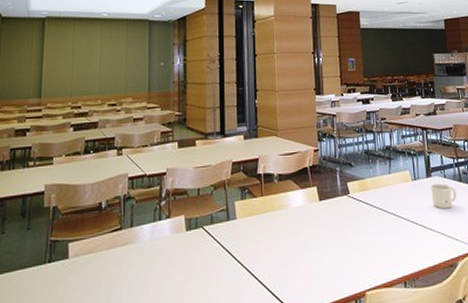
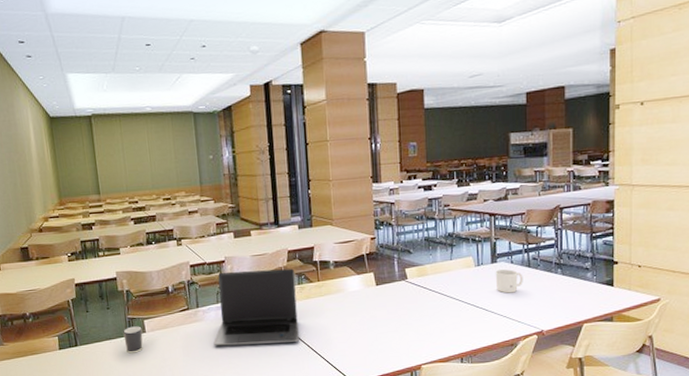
mug: none [41,250,65,286] -> present [123,326,143,354]
laptop computer: none [145,182,240,274] -> present [213,268,299,346]

